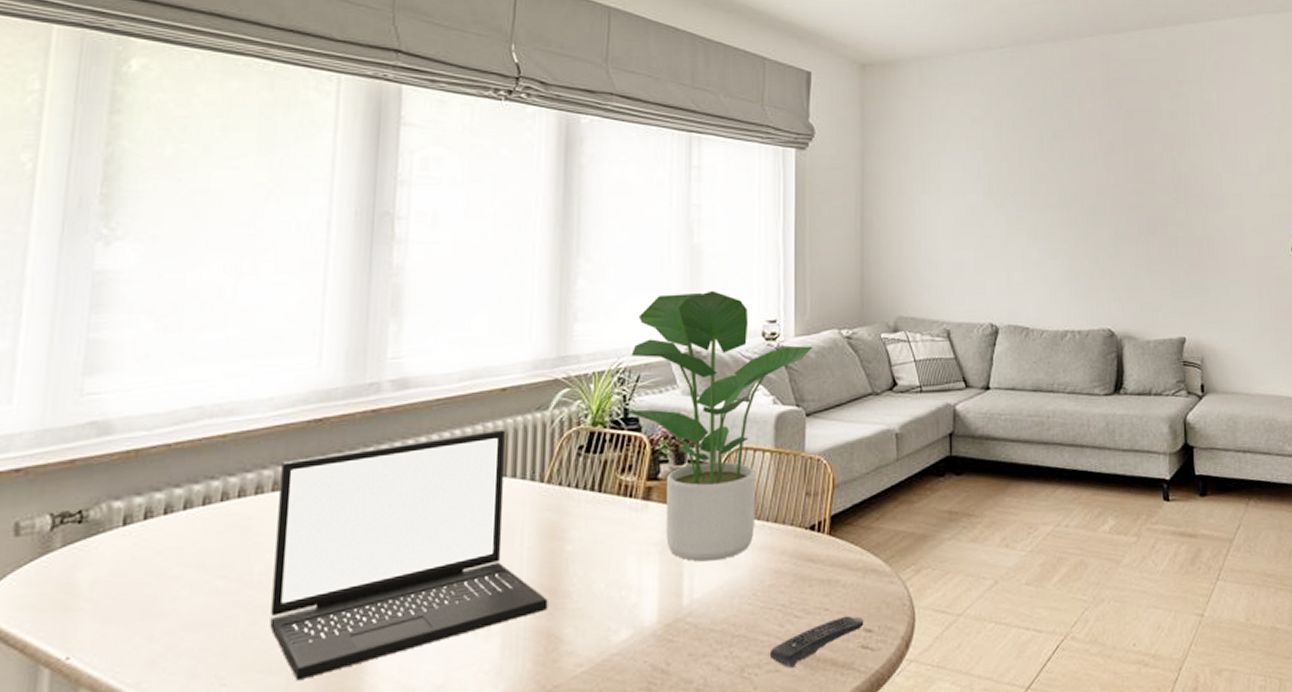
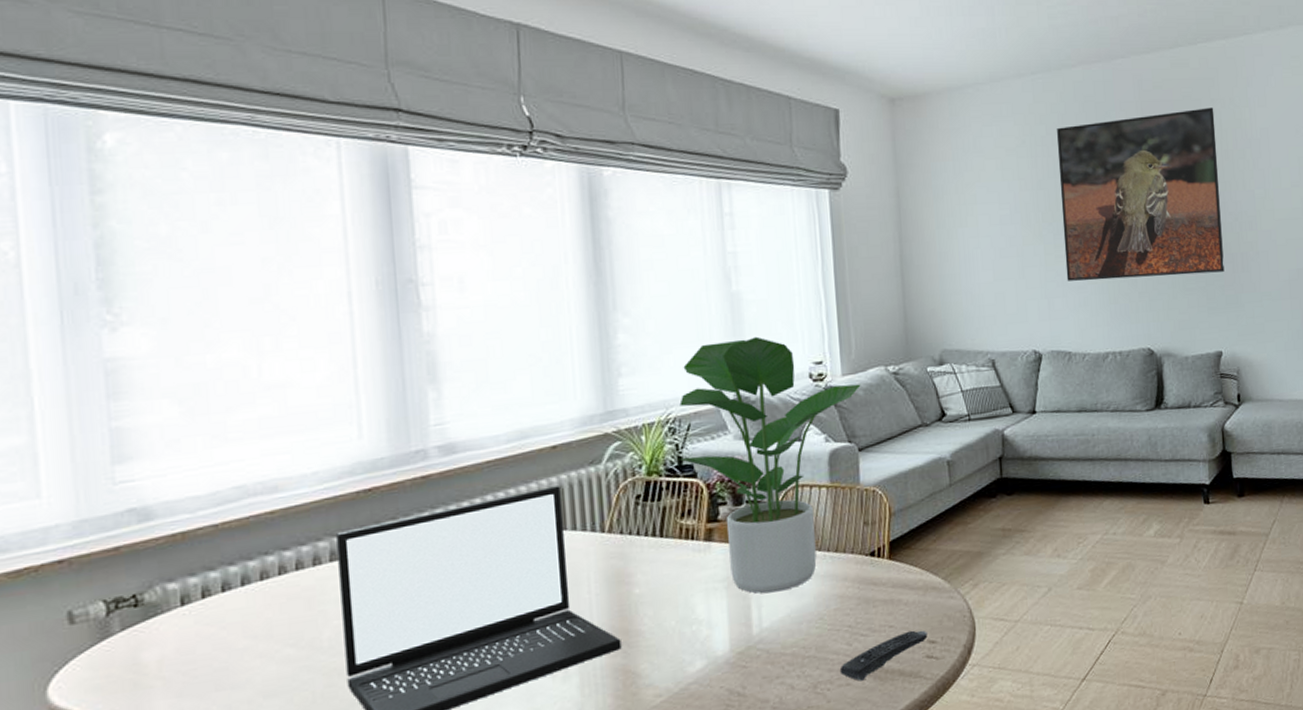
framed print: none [1023,89,1189,256] -> present [1057,107,1225,281]

